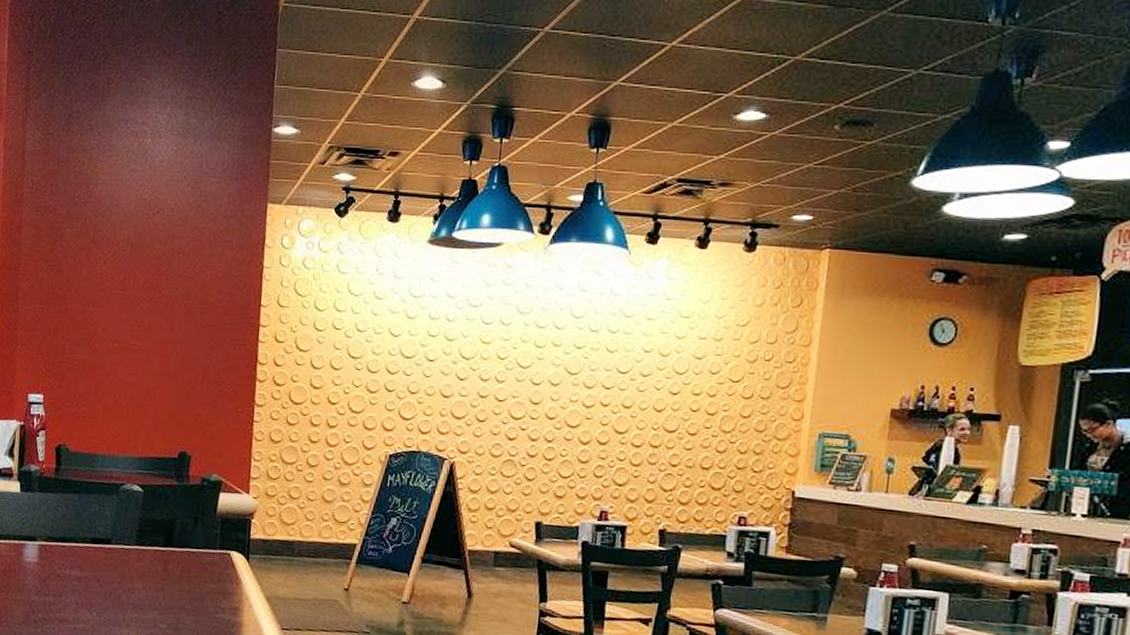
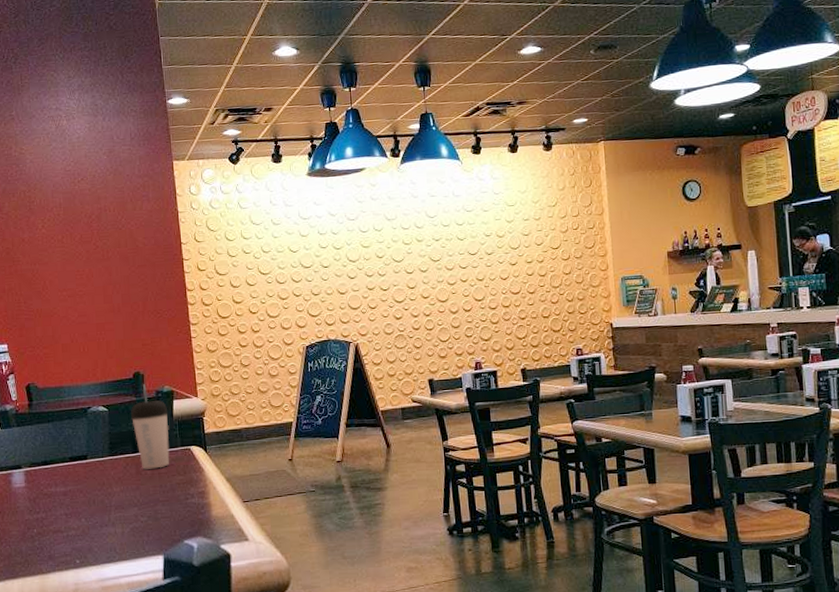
beverage cup: none [168,467,212,571] -> present [131,384,170,469]

